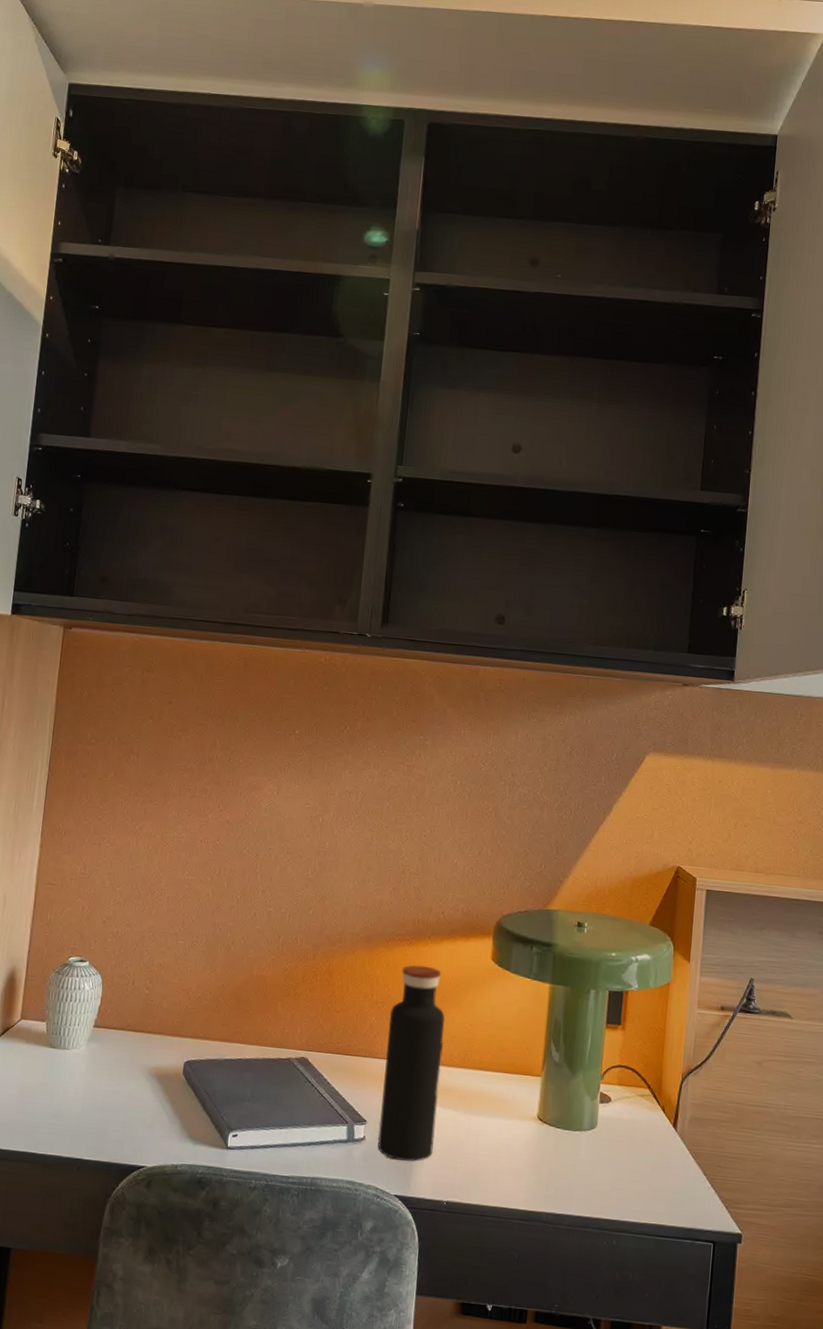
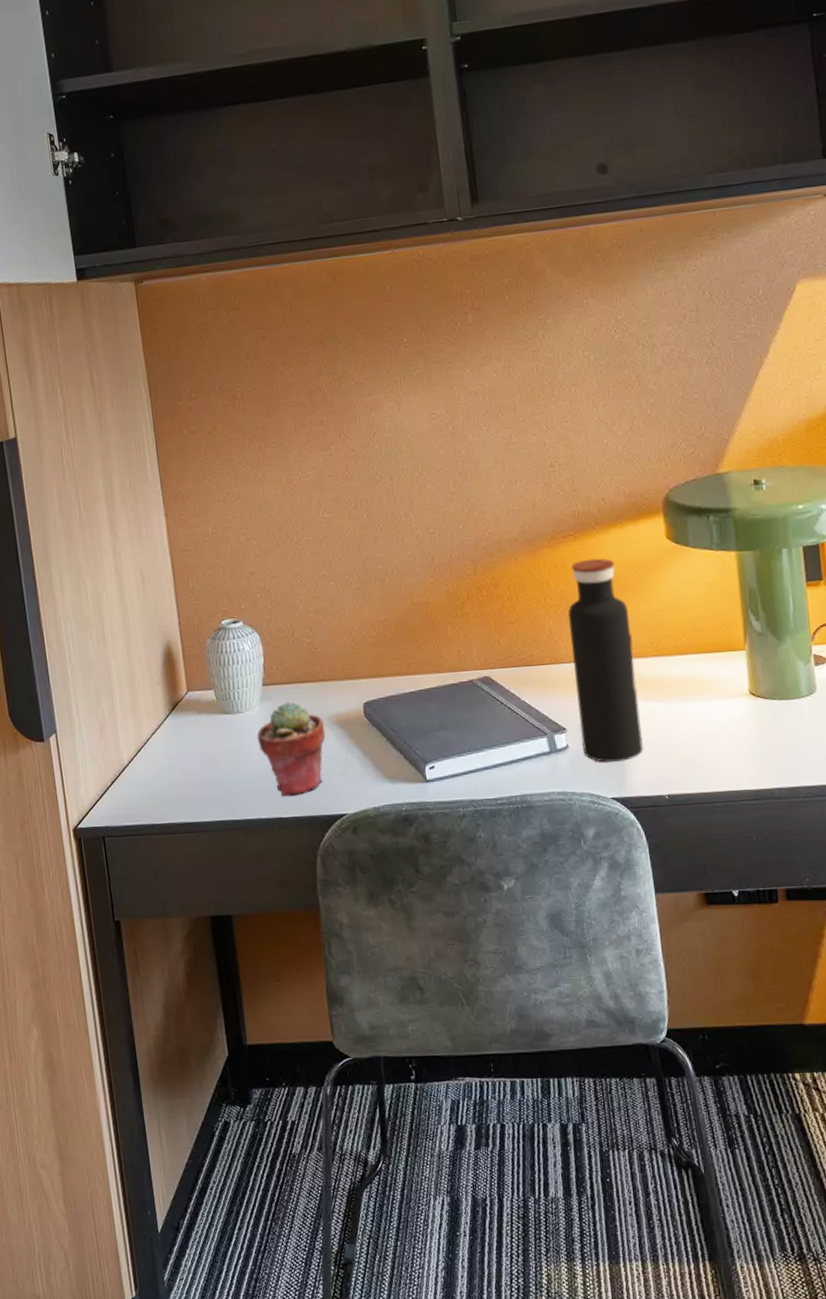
potted succulent: none [76,1046,143,1141] -> present [257,701,326,797]

